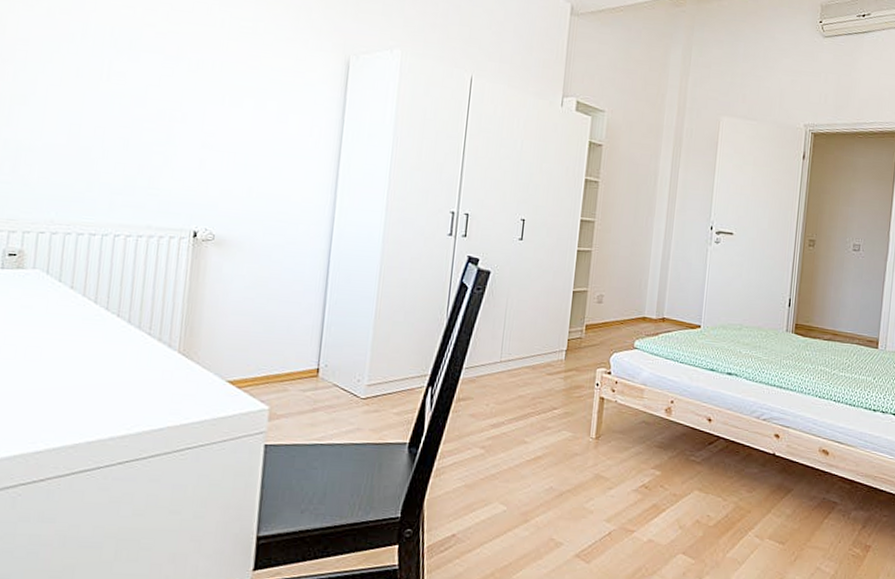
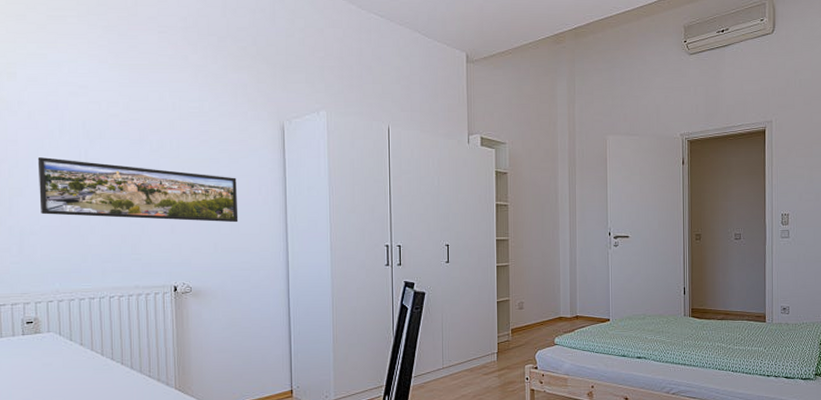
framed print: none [45,62,286,166] -> present [37,157,239,223]

